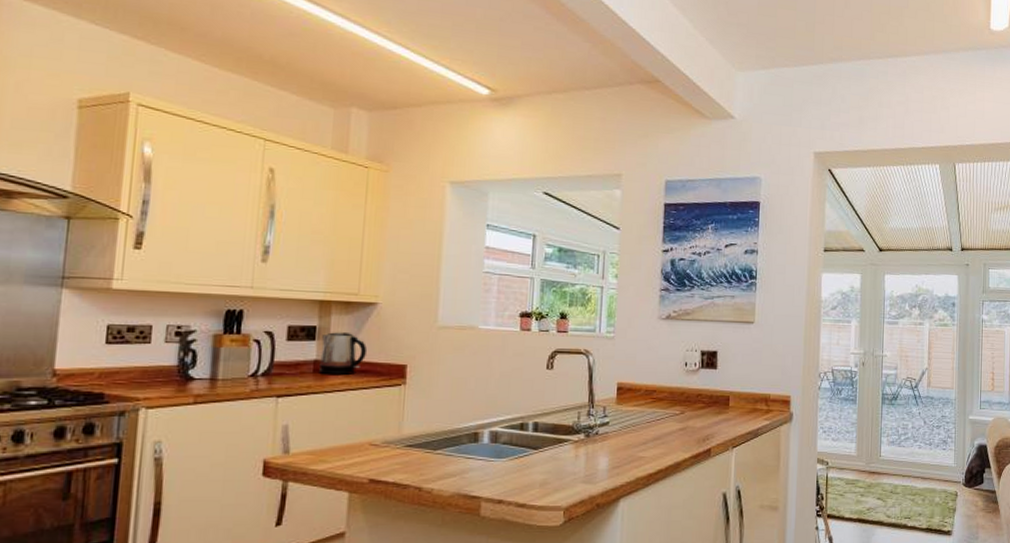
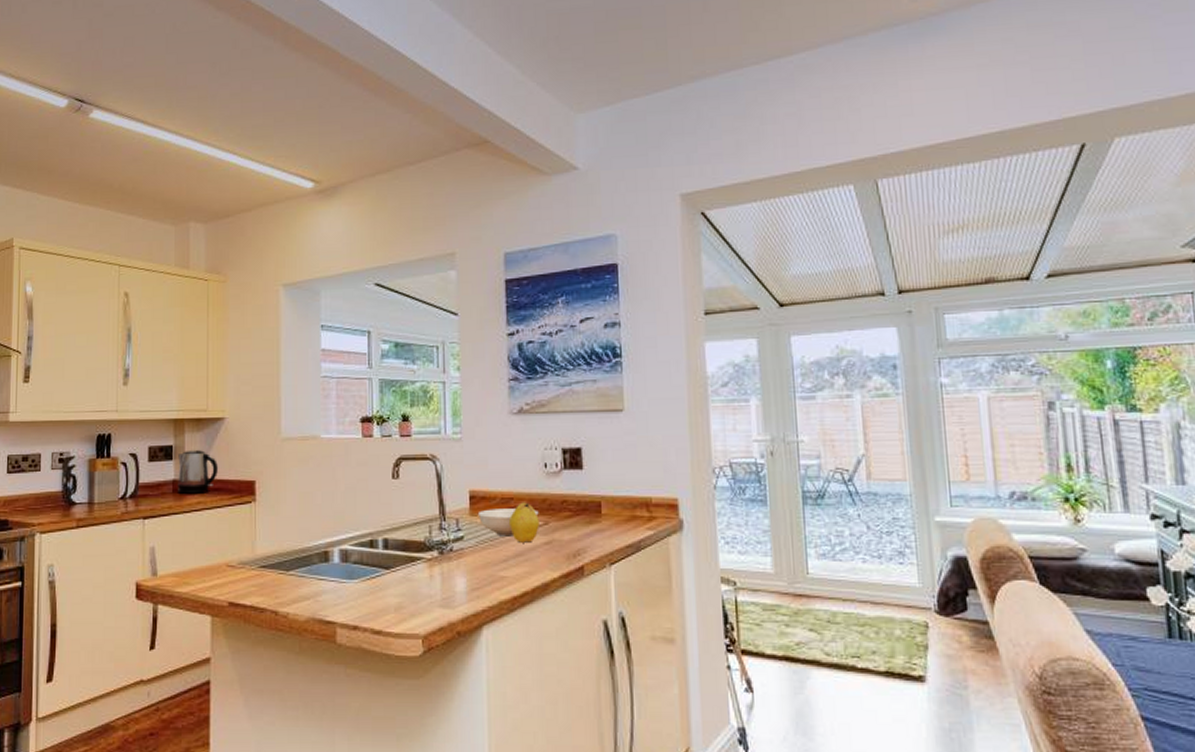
bowl: none [623,399,677,423] -> present [477,508,539,537]
fruit: none [650,394,677,429] -> present [508,502,539,543]

